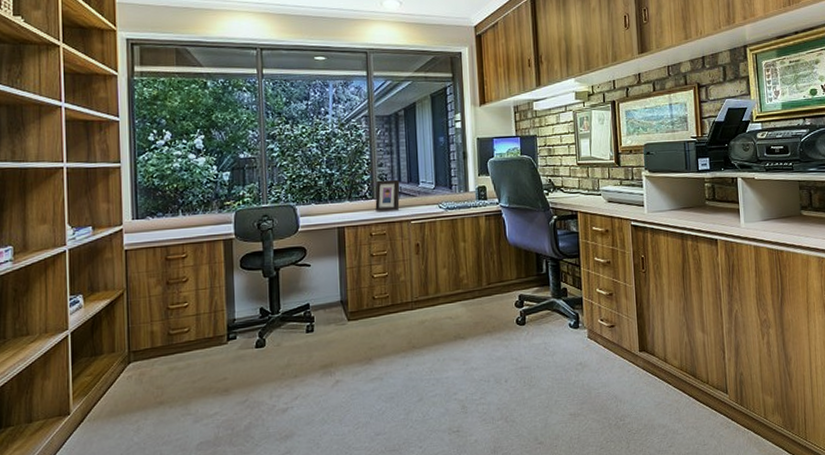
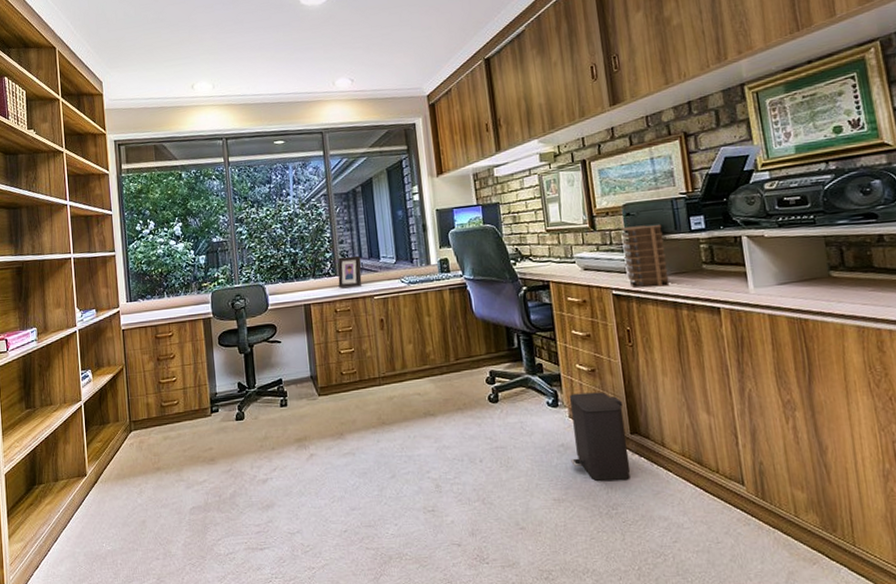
pedal bin: none [587,314,638,396] -> present [570,392,631,482]
file organizer: none [642,164,679,221] -> present [622,225,670,289]

